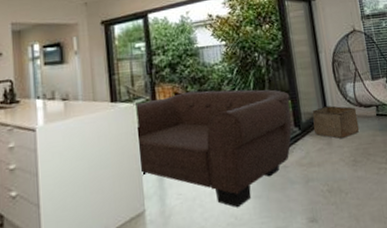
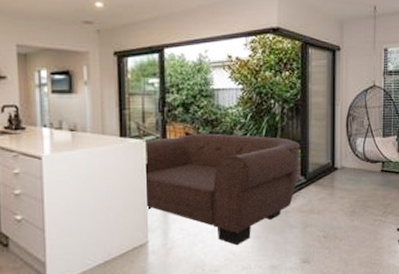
storage bin: present [312,105,360,139] -> none [318,158,363,191]

